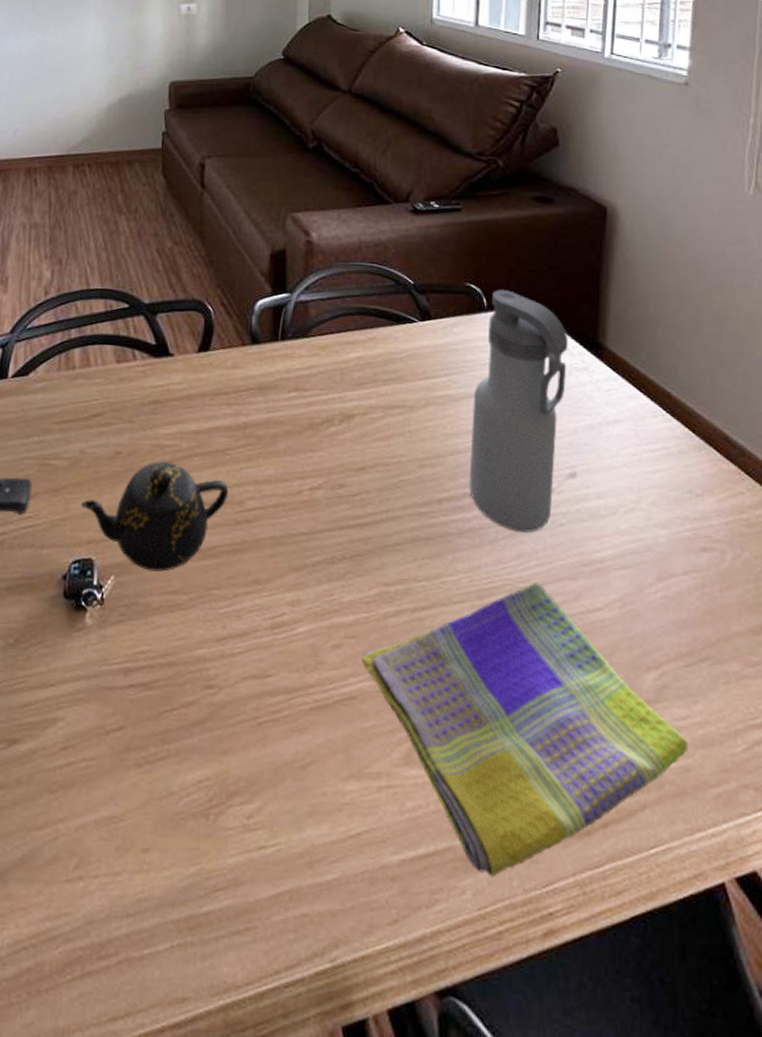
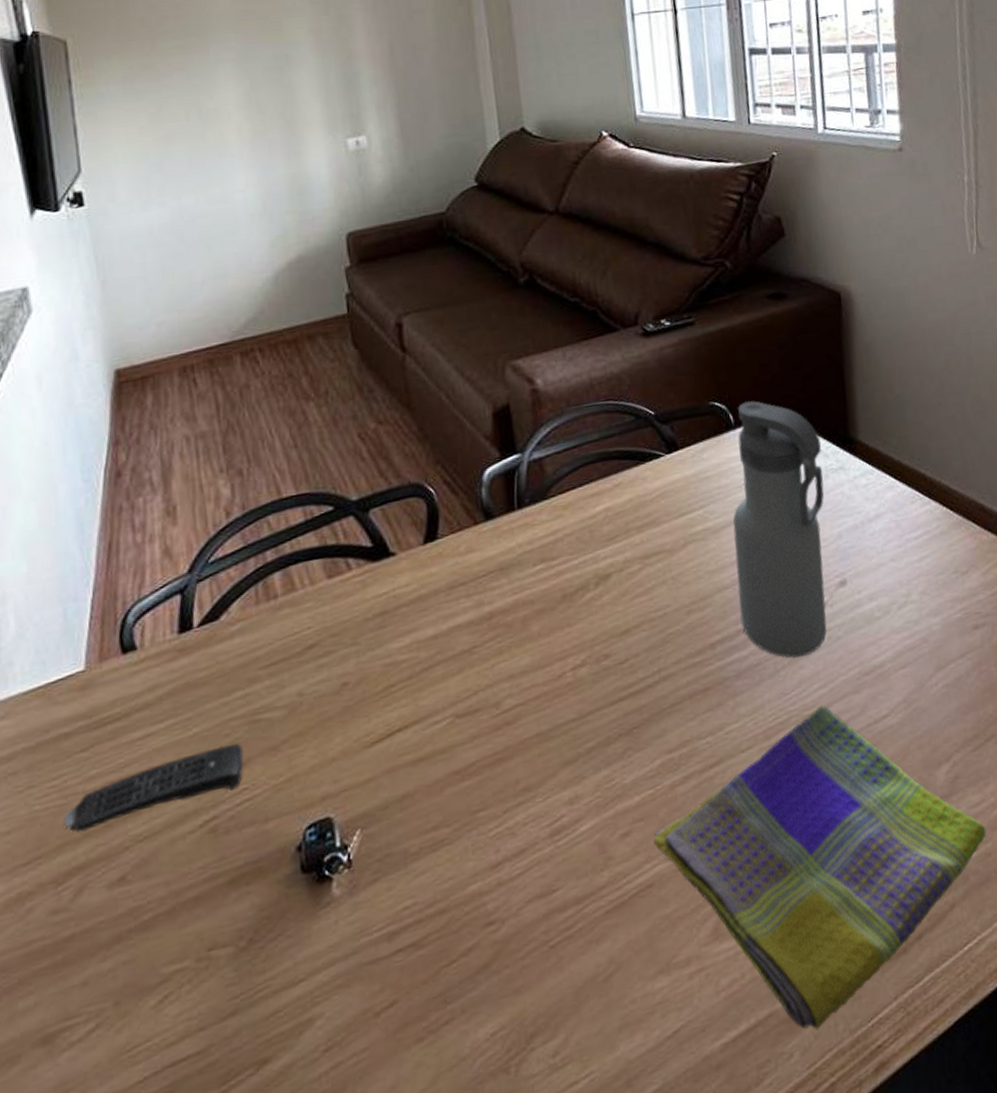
teapot: present [80,462,229,572] -> none [306,679,482,812]

